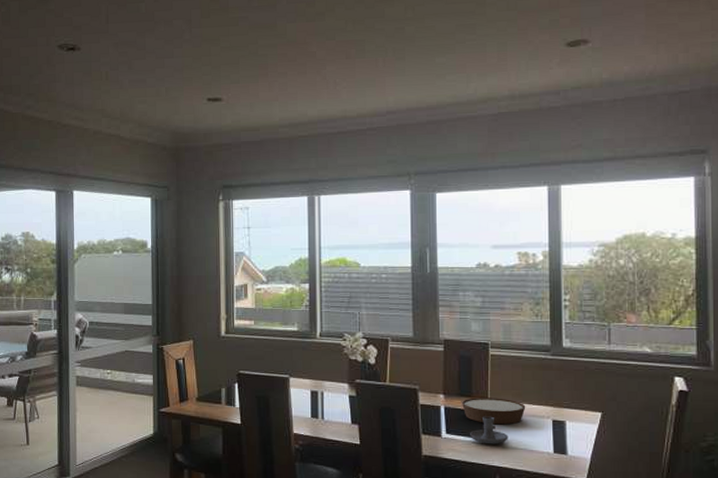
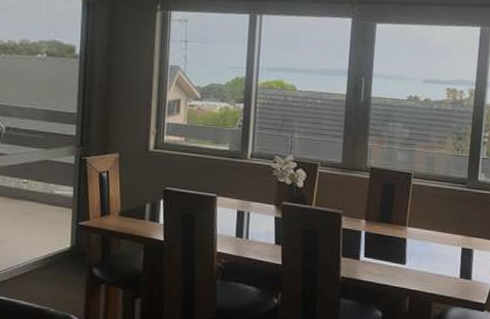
bowl: present [462,397,526,425] -> none [381,224,440,251]
candle holder: present [470,416,508,444] -> none [386,242,421,269]

